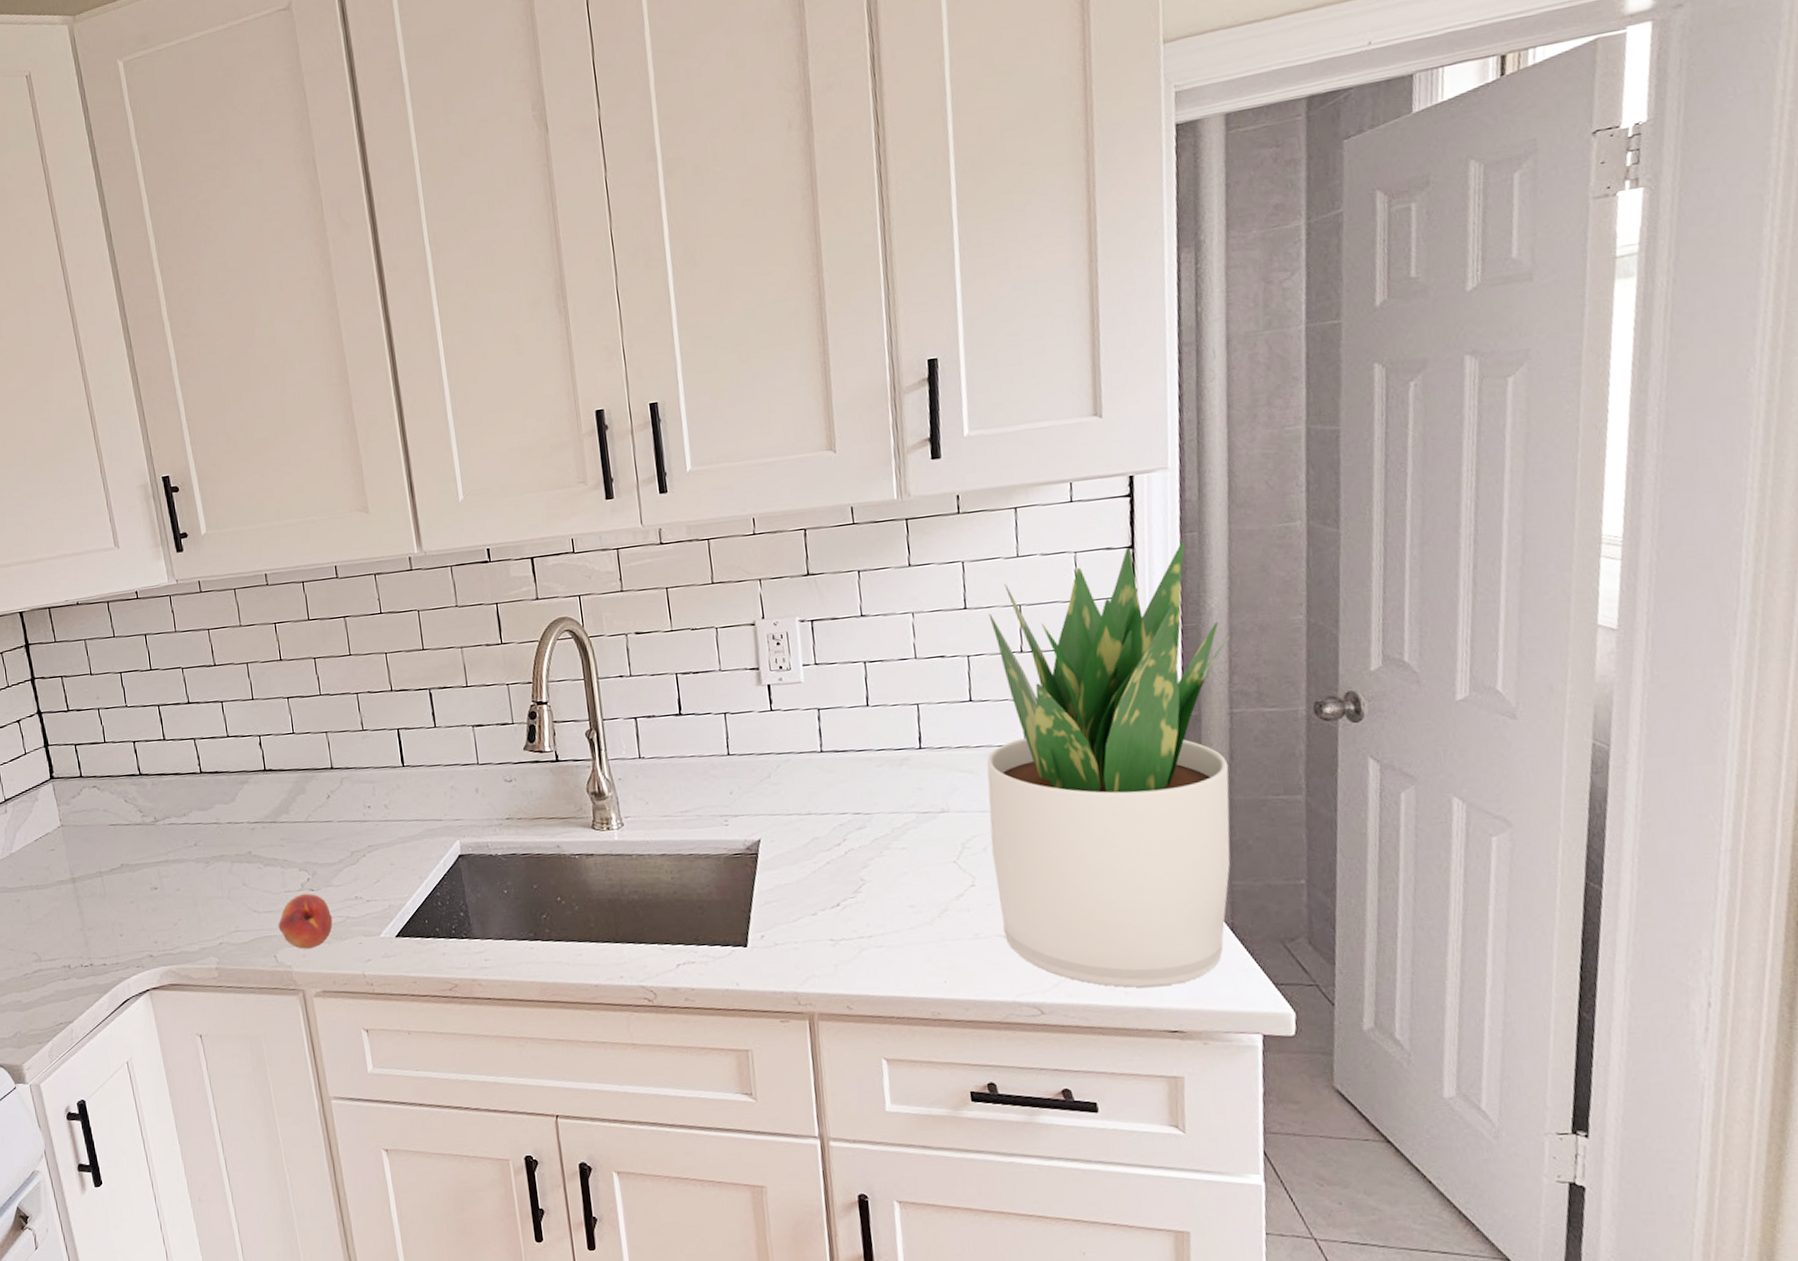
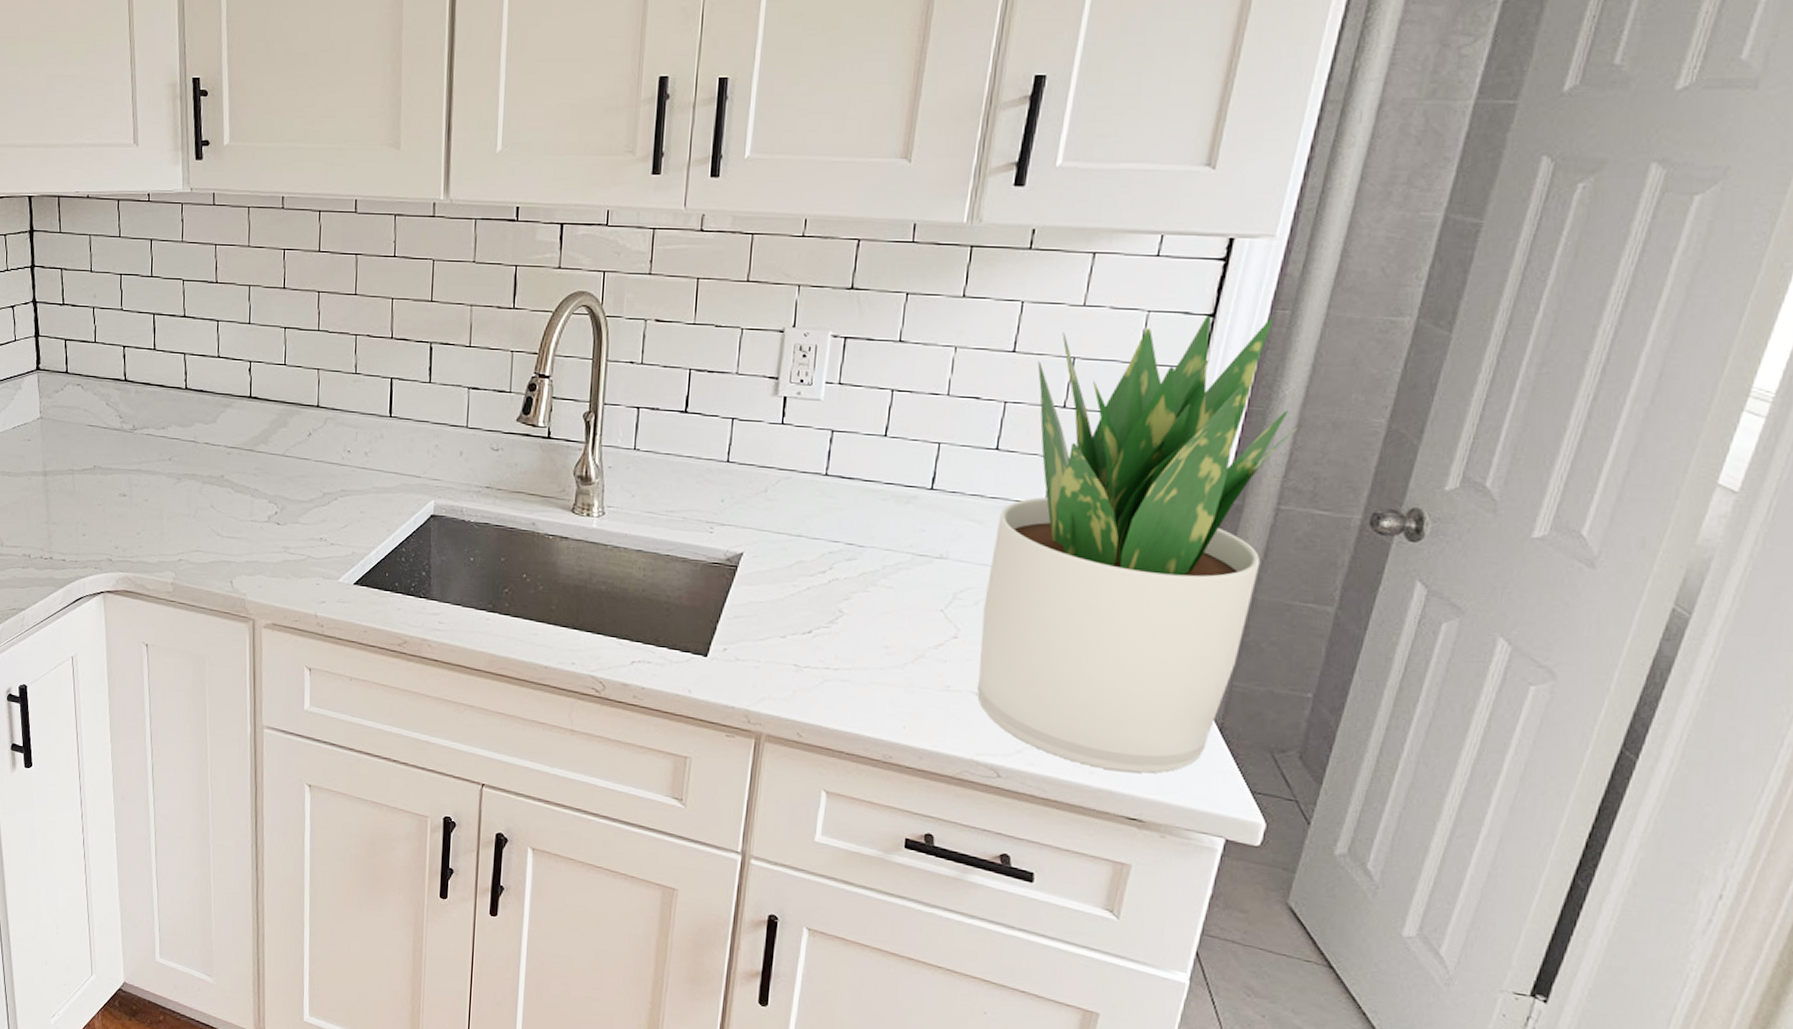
fruit: present [278,893,333,949] -> none [239,525,294,581]

